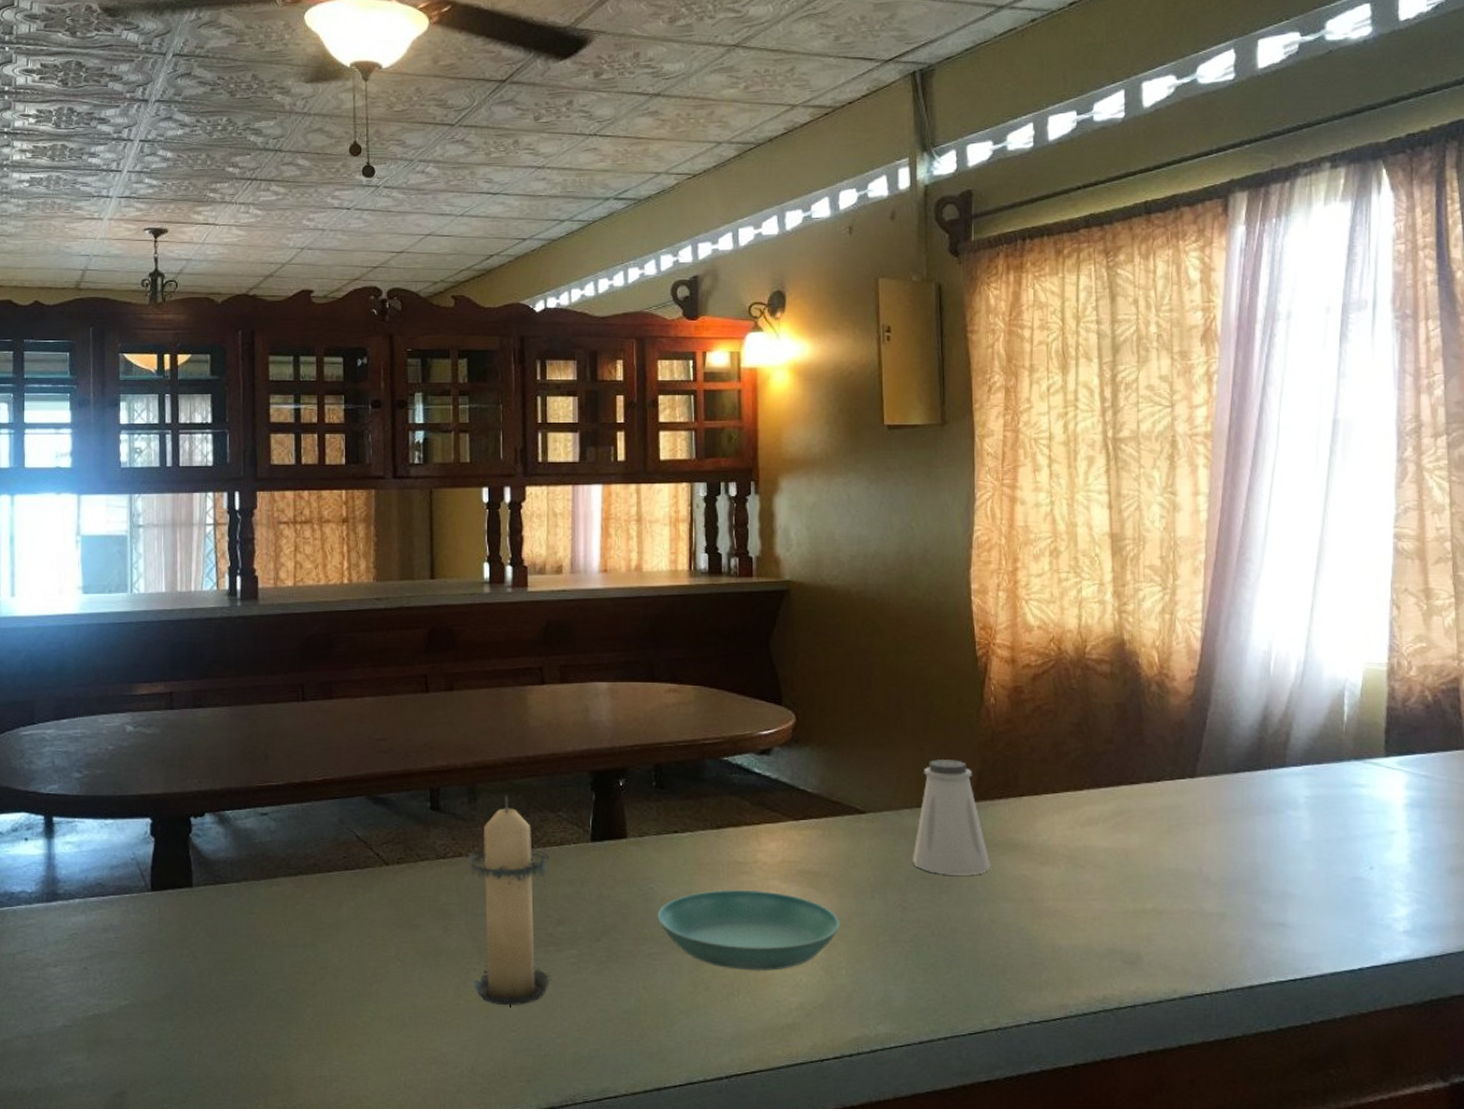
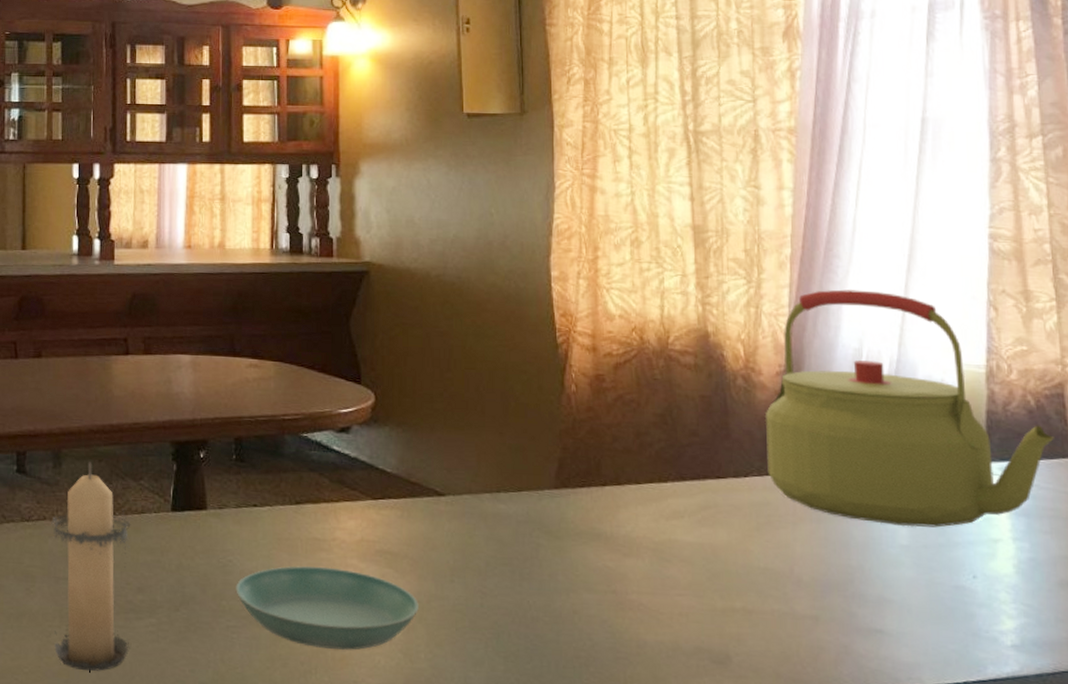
saltshaker: present [912,758,991,876] -> none [492,444,573,564]
kettle: none [1178,593,1449,823] -> present [766,289,1054,528]

